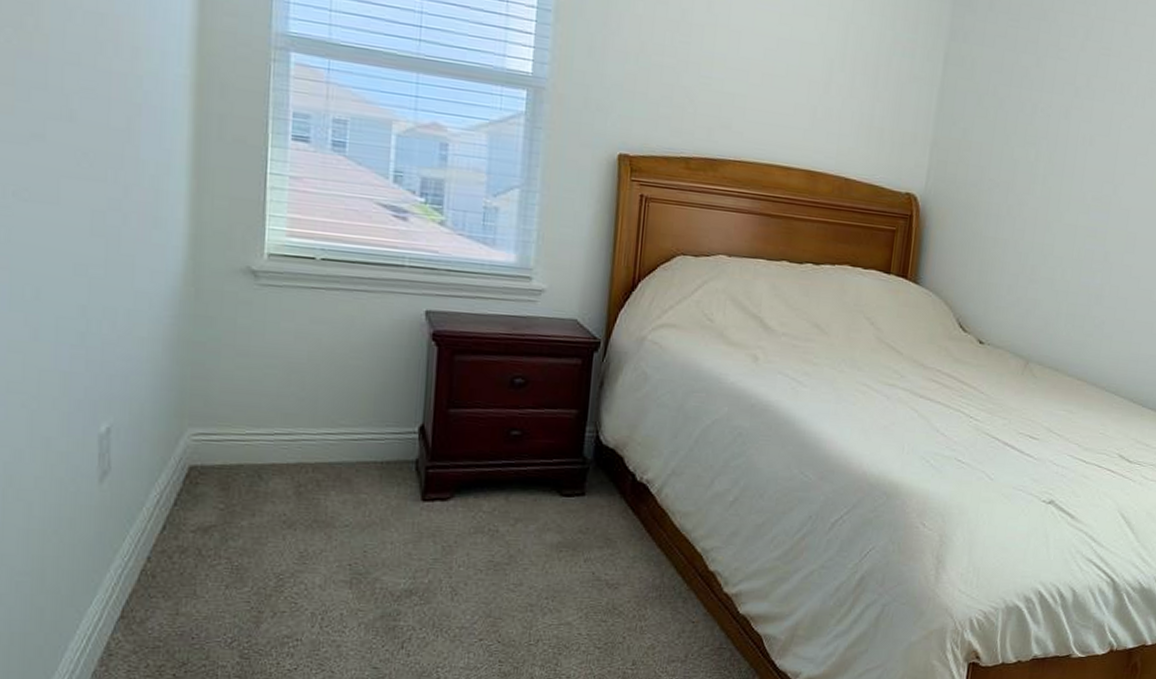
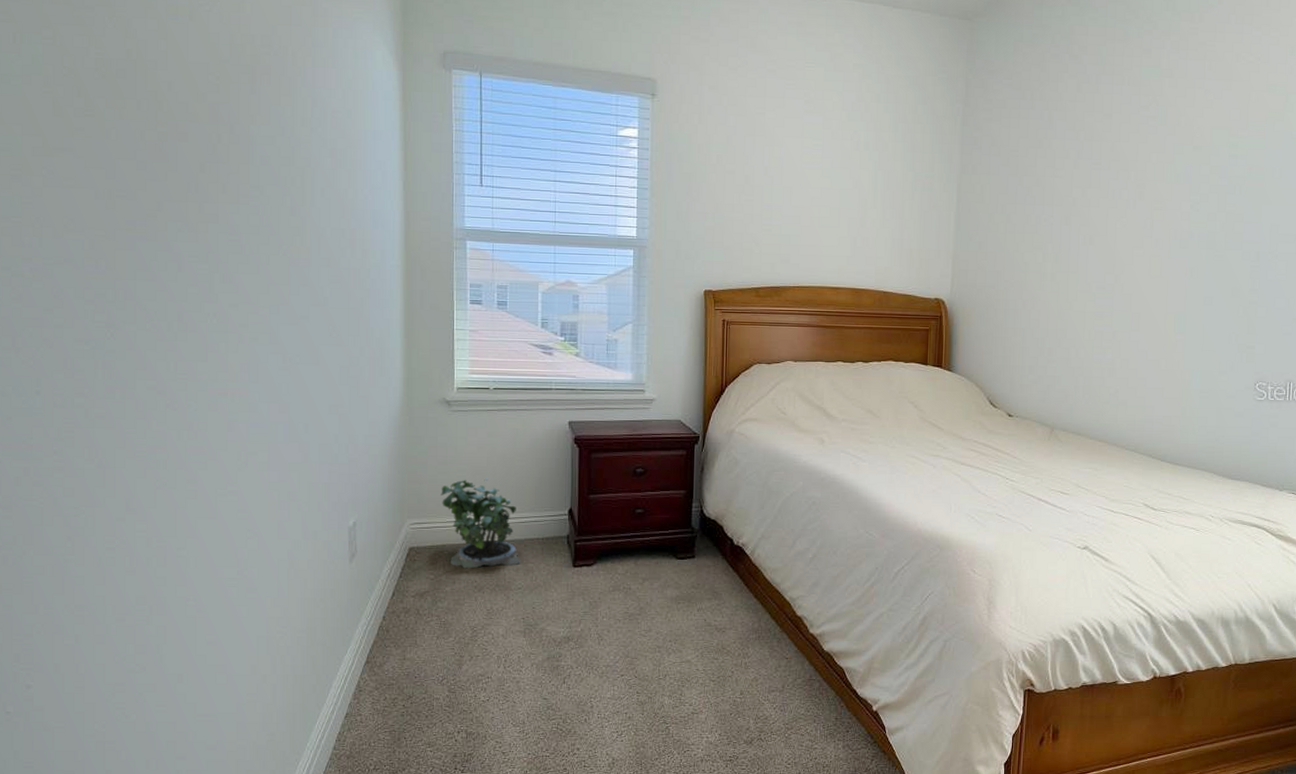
potted plant: none [238,378,349,498] -> present [441,478,520,569]

